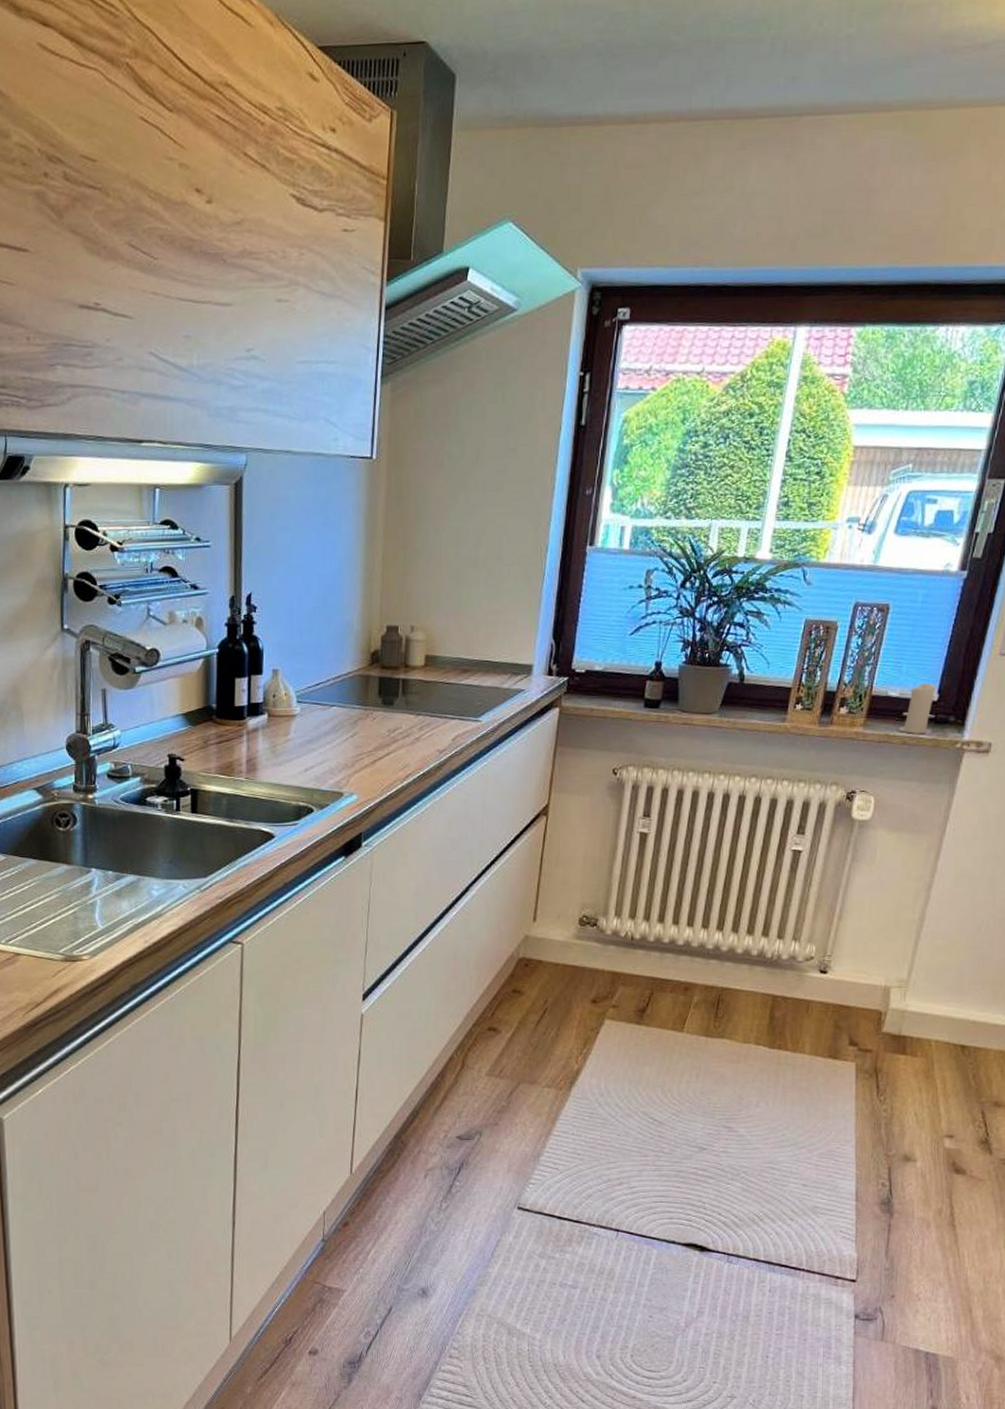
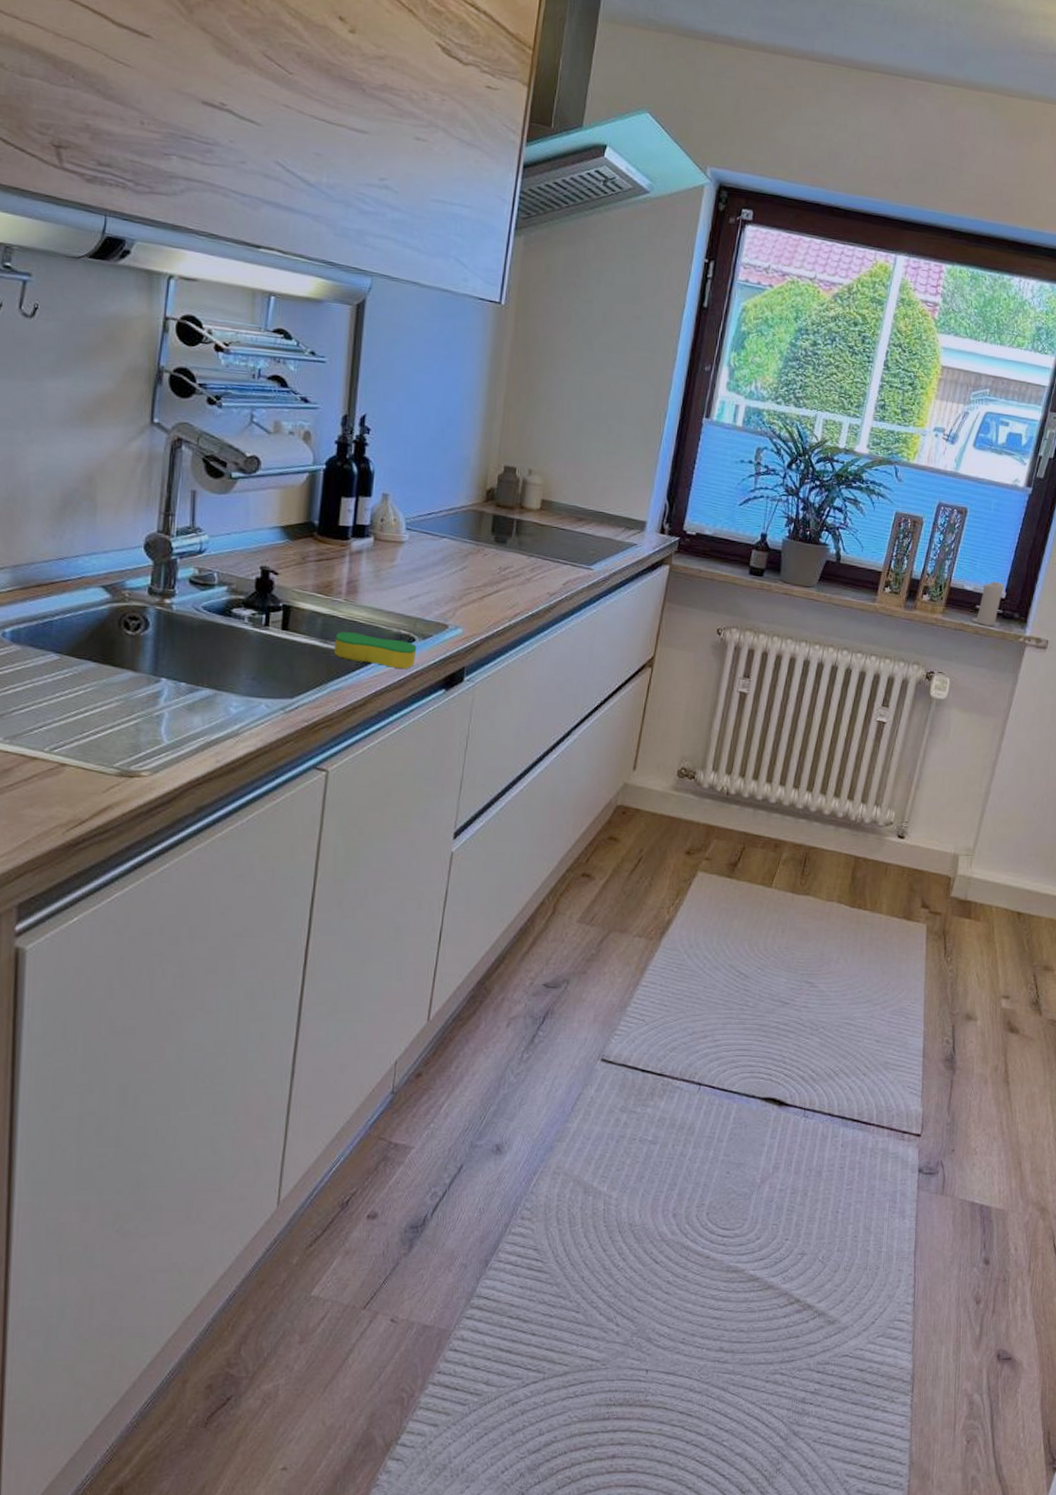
sponge: none [239,809,315,840] -> present [334,632,417,669]

